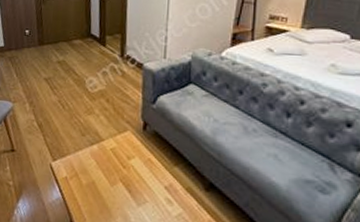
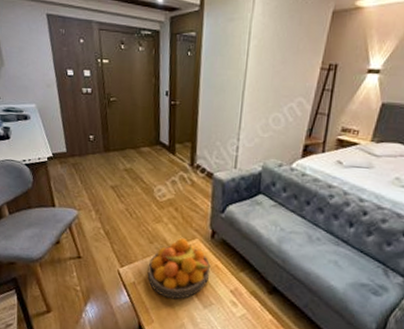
fruit bowl: none [79,130,144,197] -> present [147,238,211,300]

